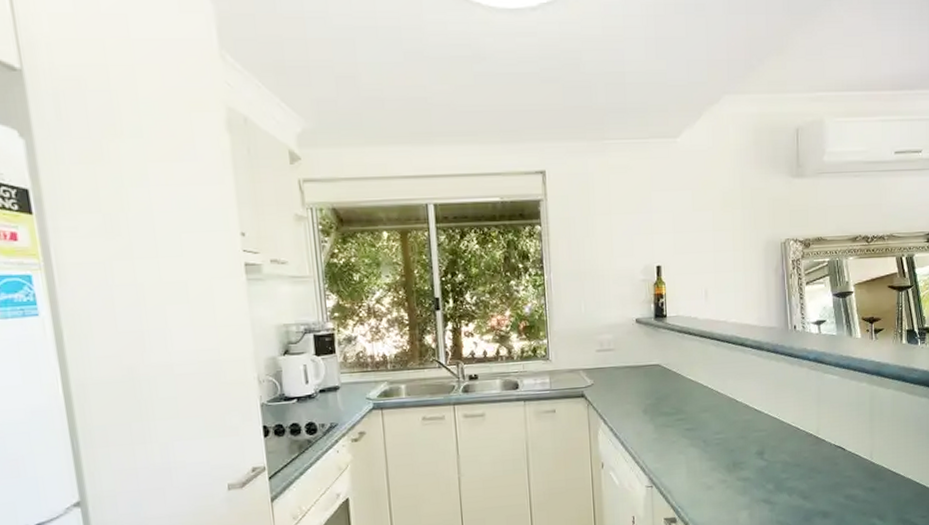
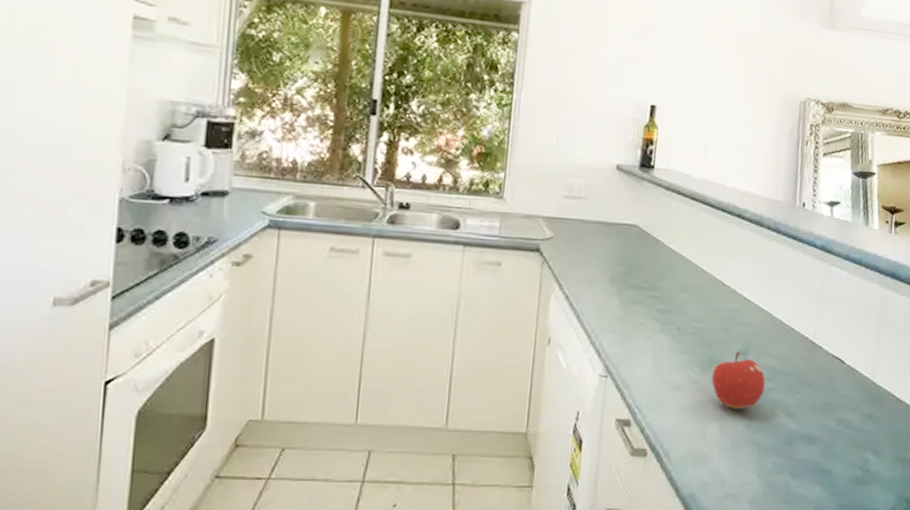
fruit: none [736,452,781,499] -> present [711,350,766,409]

